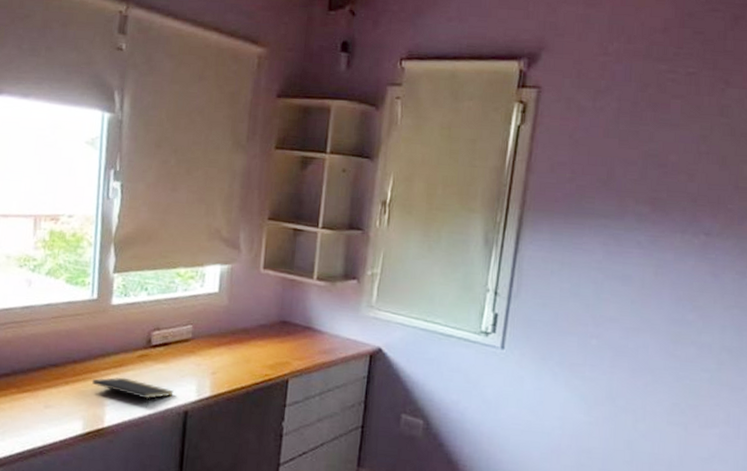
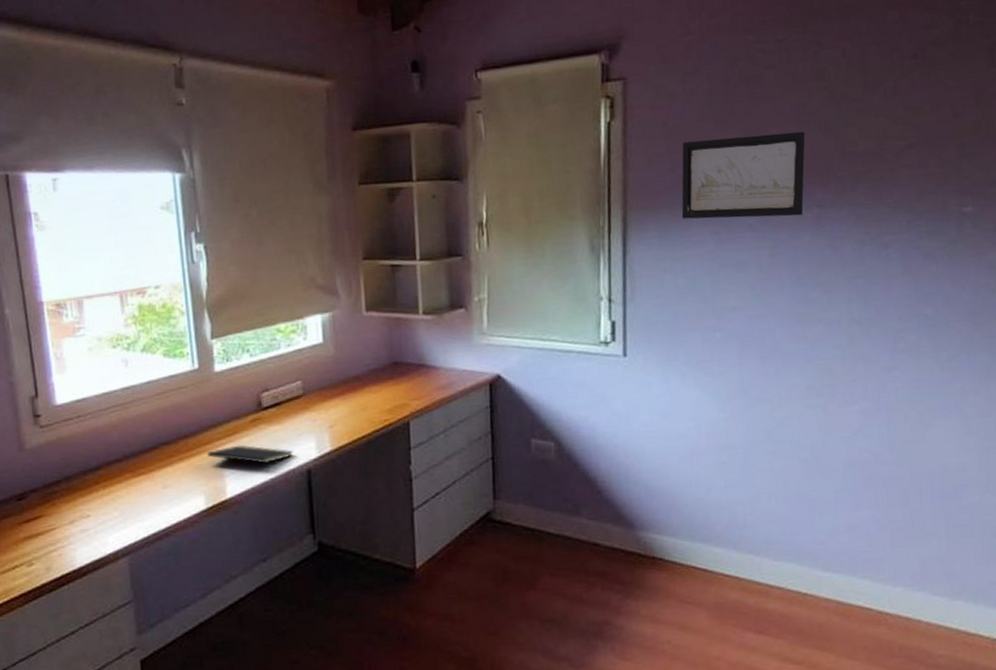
wall art: none [575,155,704,241] -> present [681,131,806,219]

